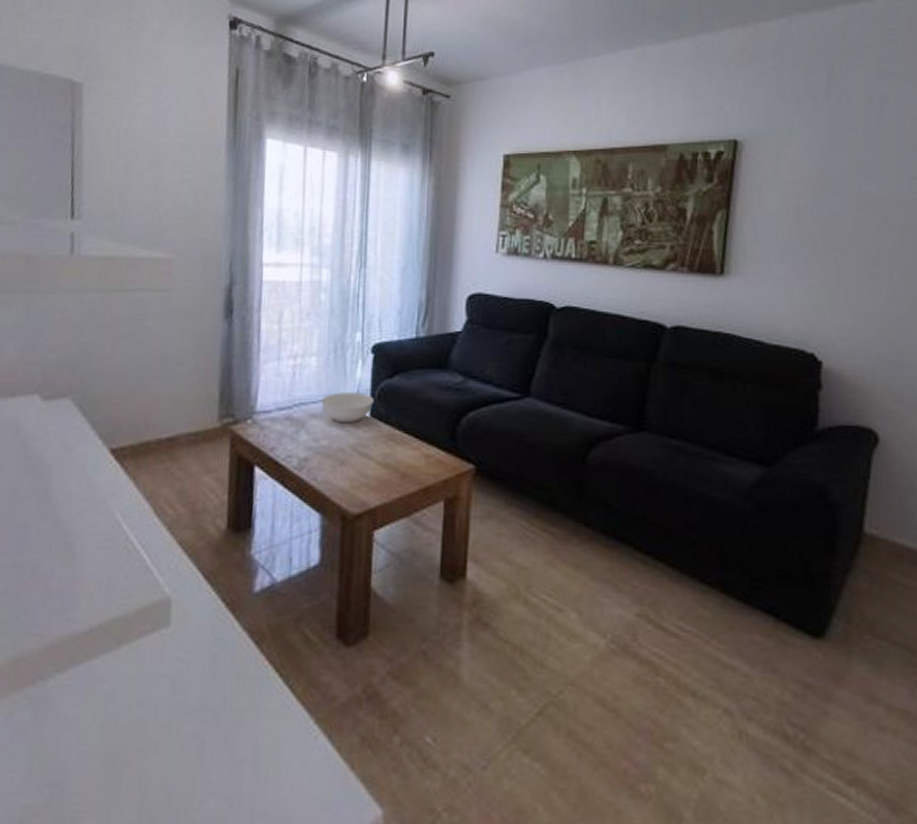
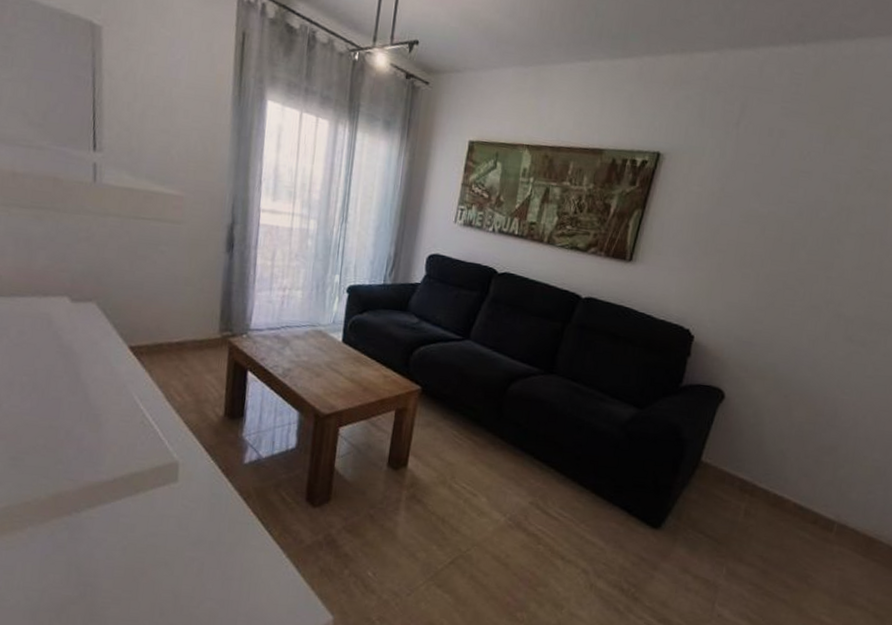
bowl: present [321,392,374,424] -> none [303,321,346,346]

